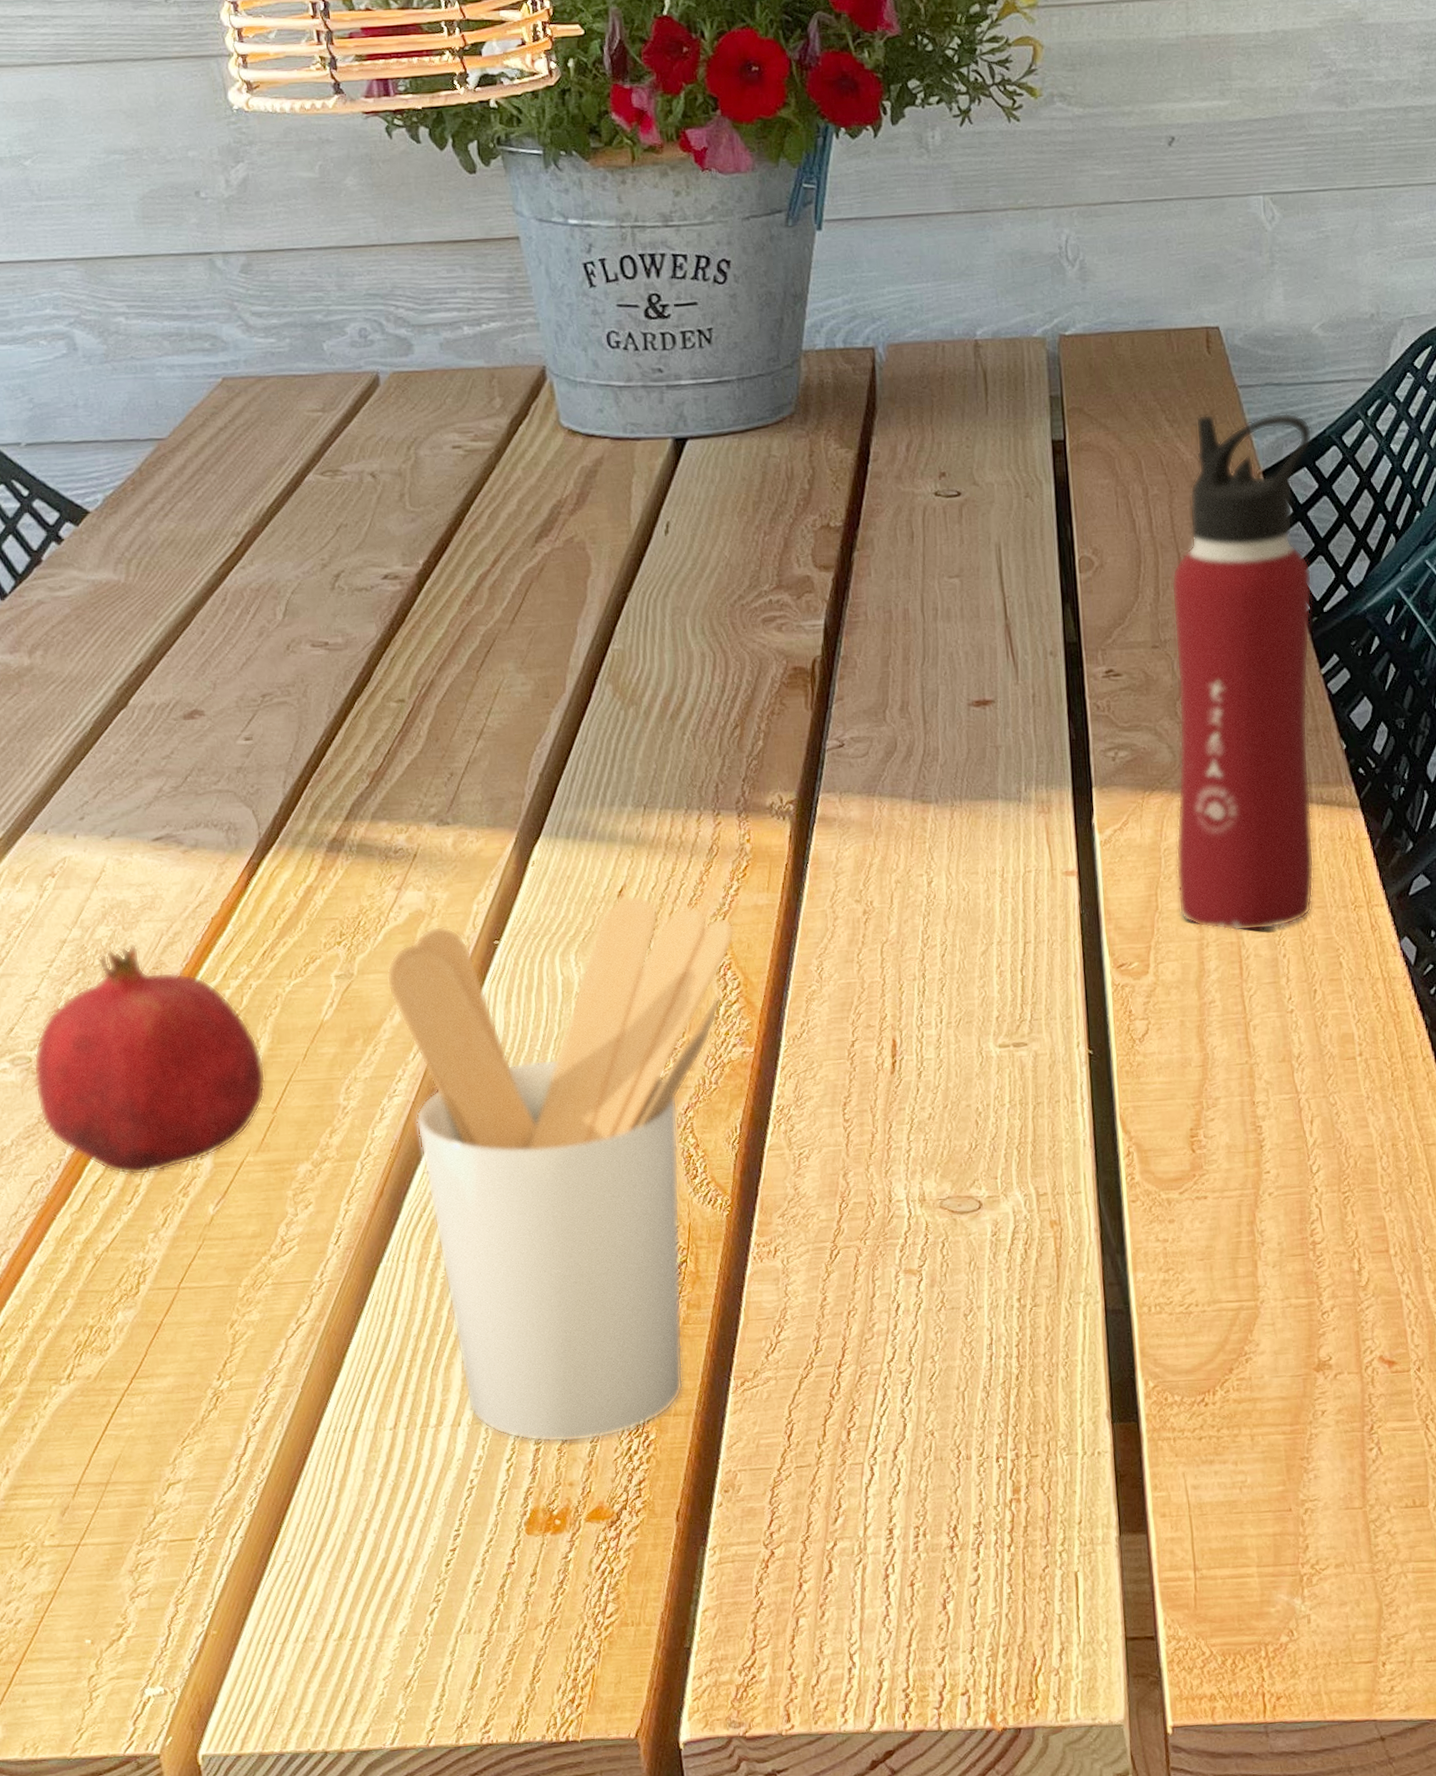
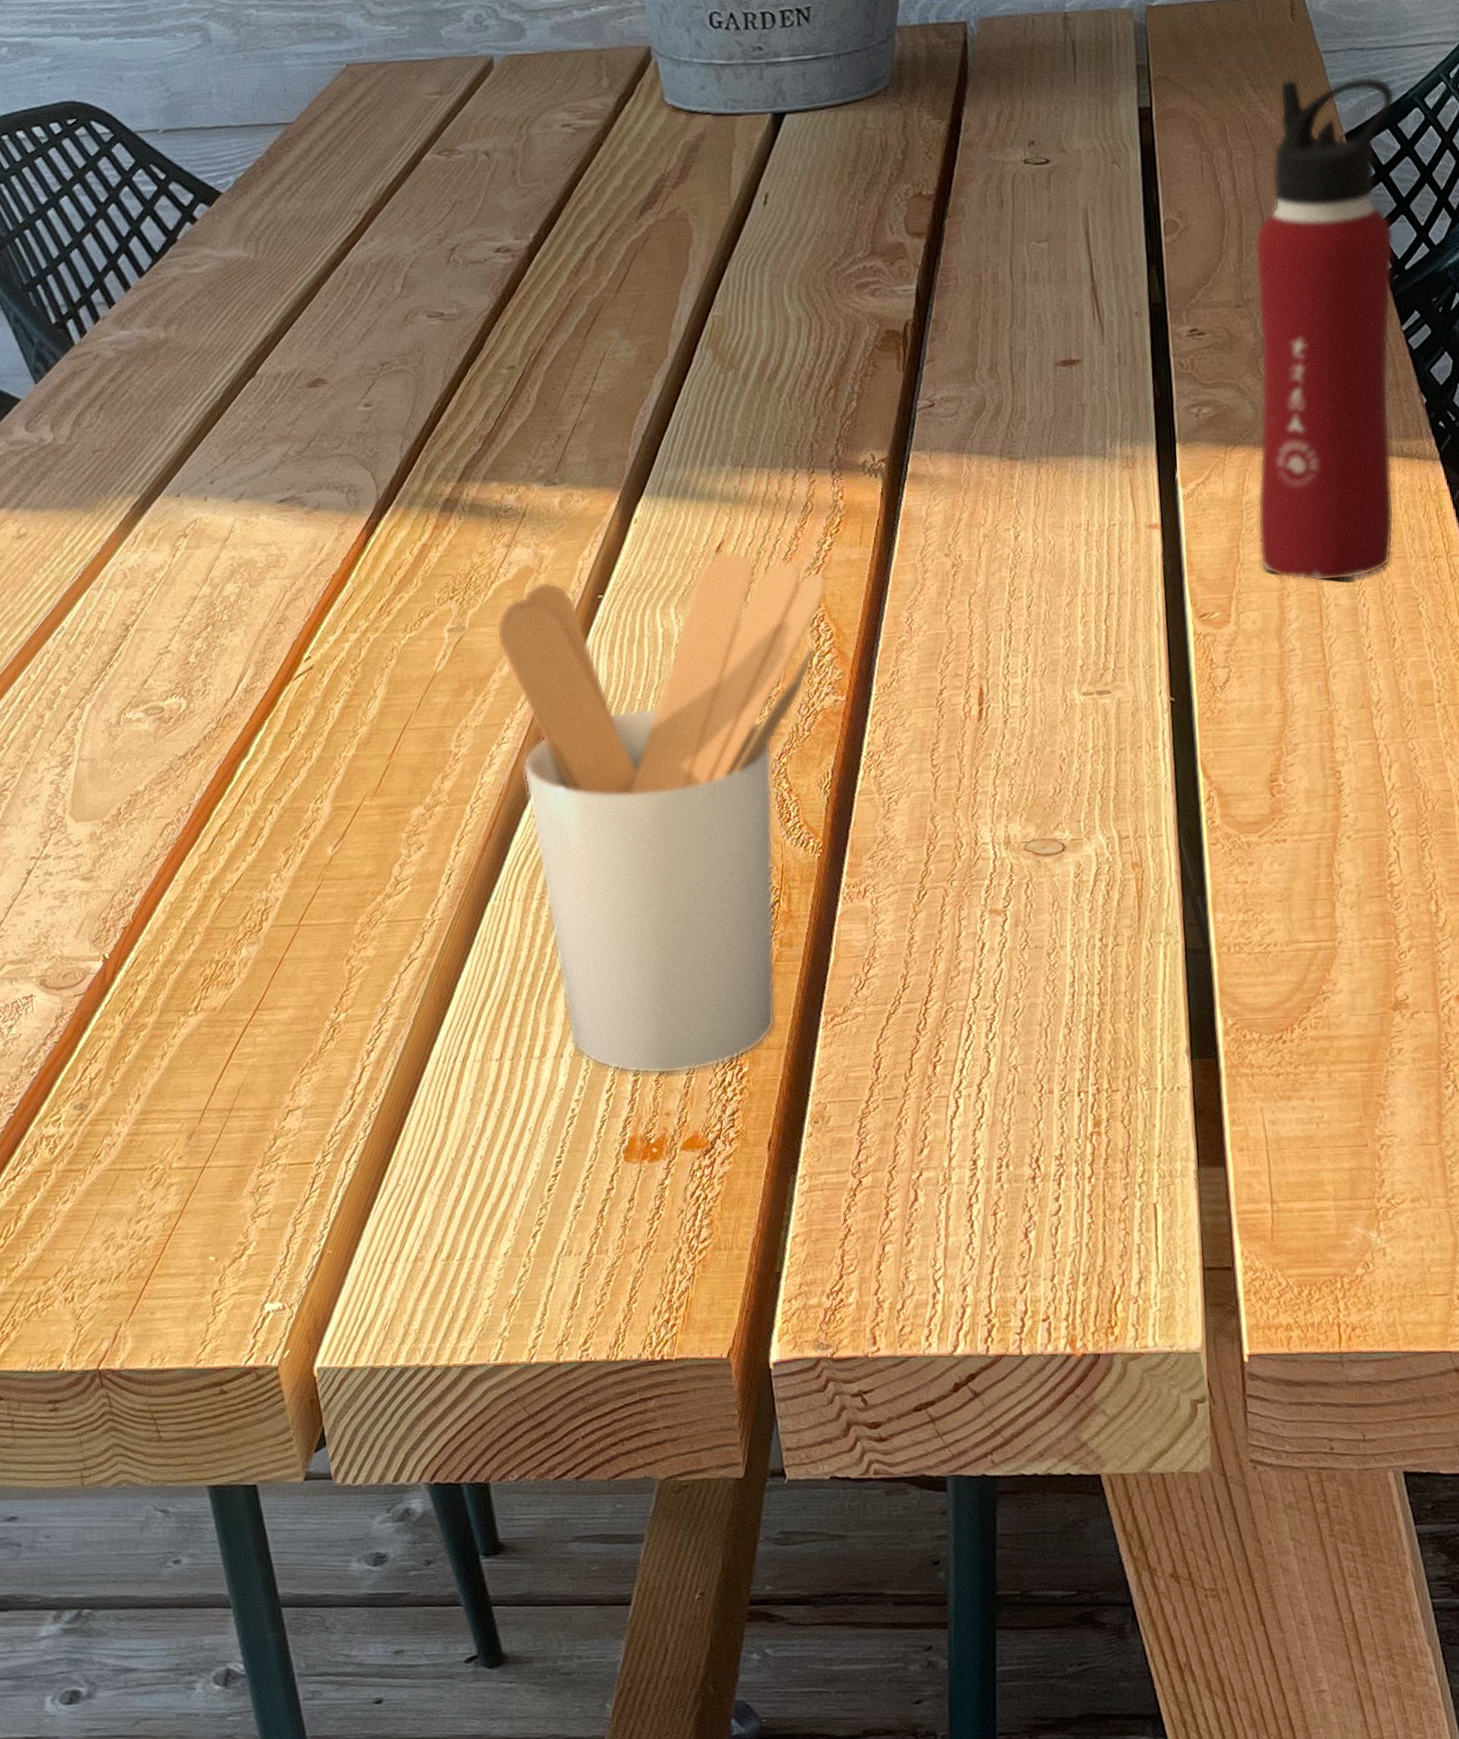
fruit: present [33,944,266,1176] -> none [165,600,382,819]

